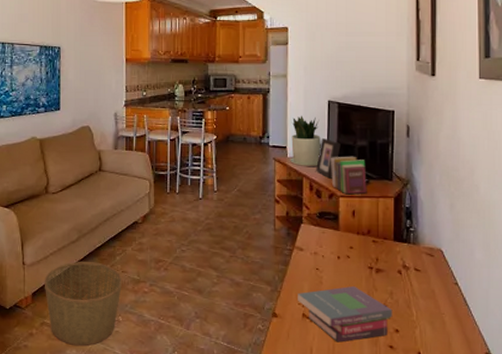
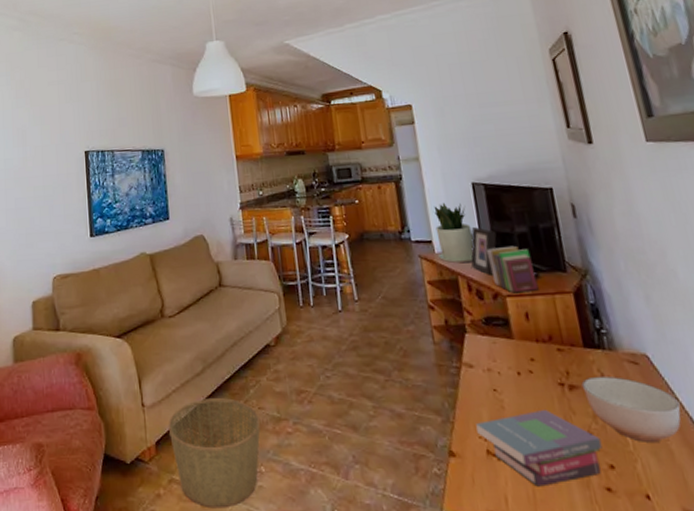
bowl: none [386,263,459,315] -> present [581,375,681,442]

